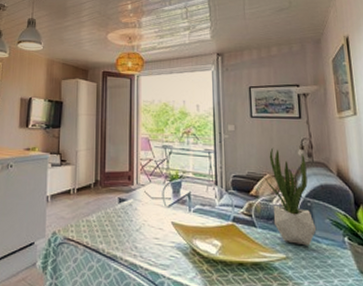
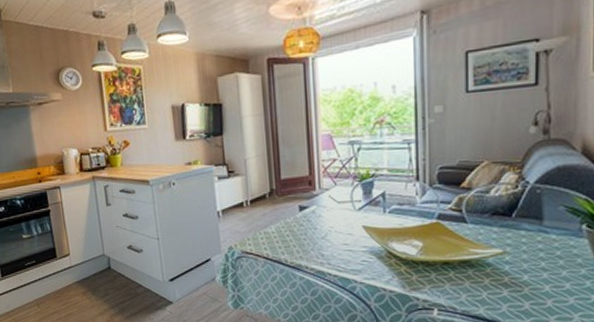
potted plant: present [265,147,317,246] -> none [482,127,546,238]

